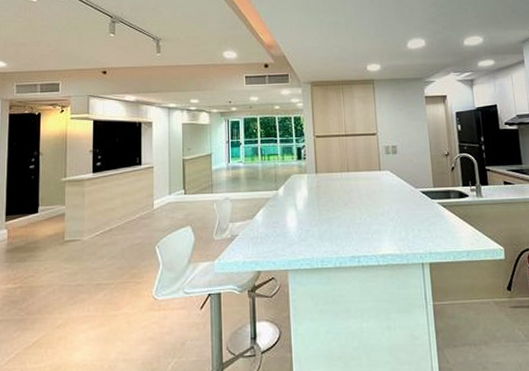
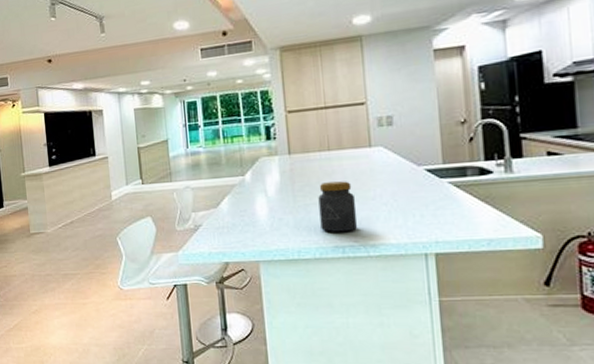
jar: none [339,198,371,244] -> present [318,181,358,232]

